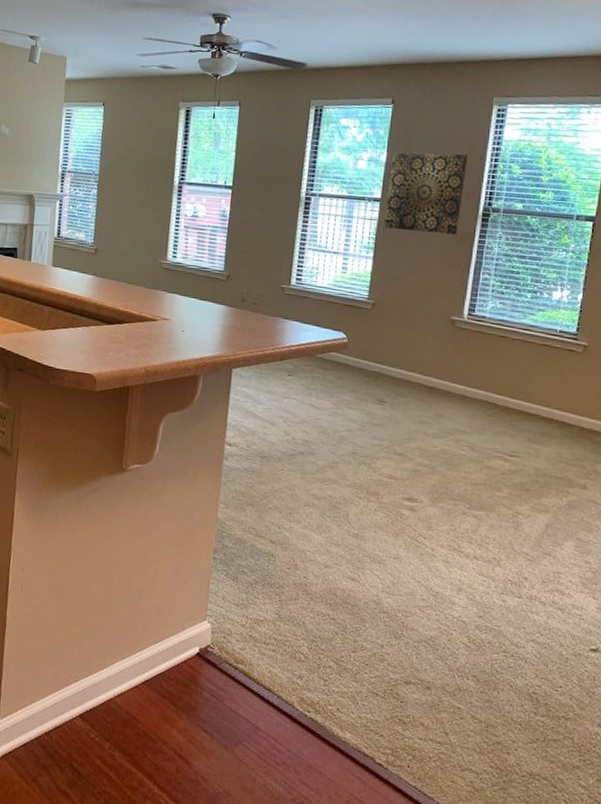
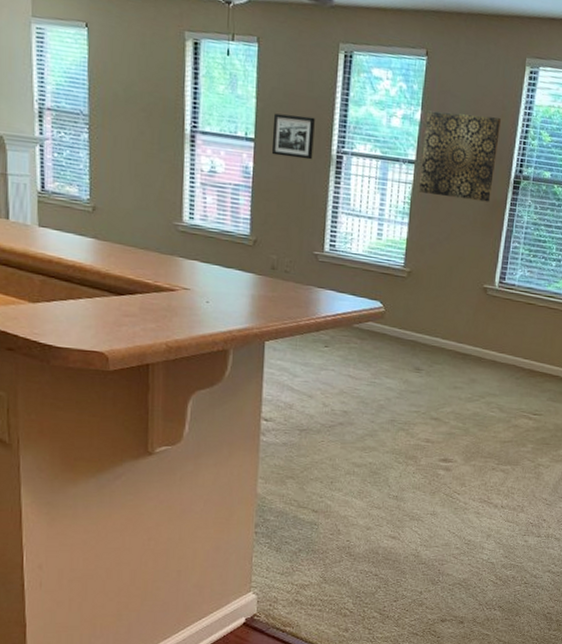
picture frame: none [246,164,287,202] -> present [271,113,315,160]

